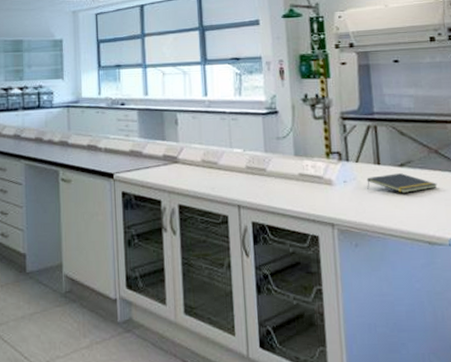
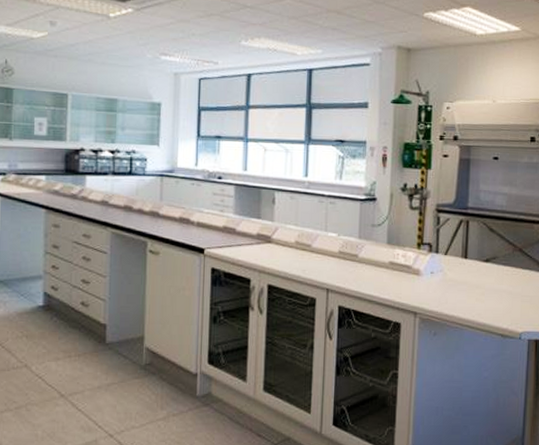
notepad: present [366,173,438,193] -> none [452,268,517,287]

